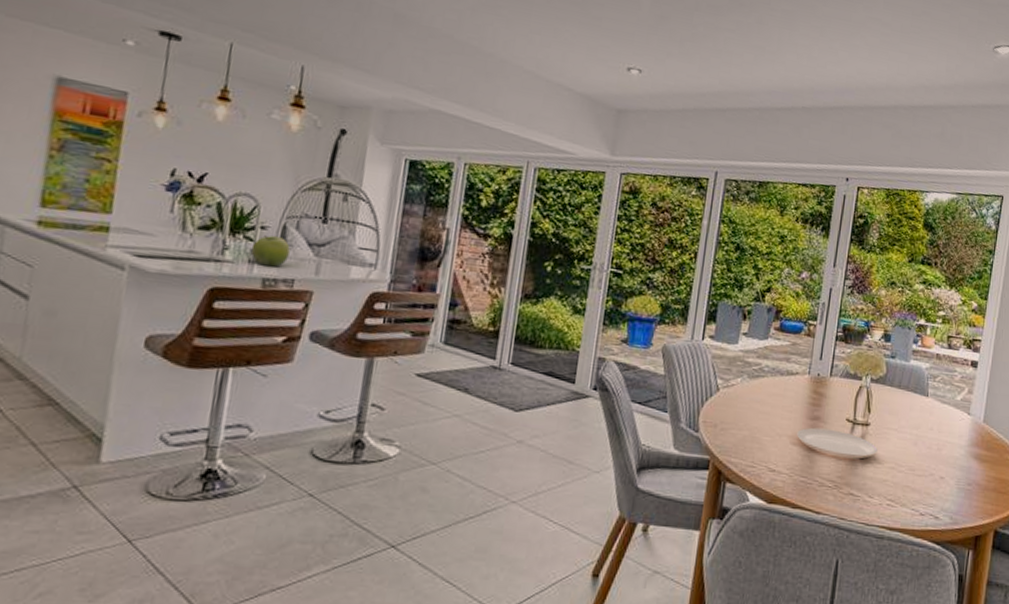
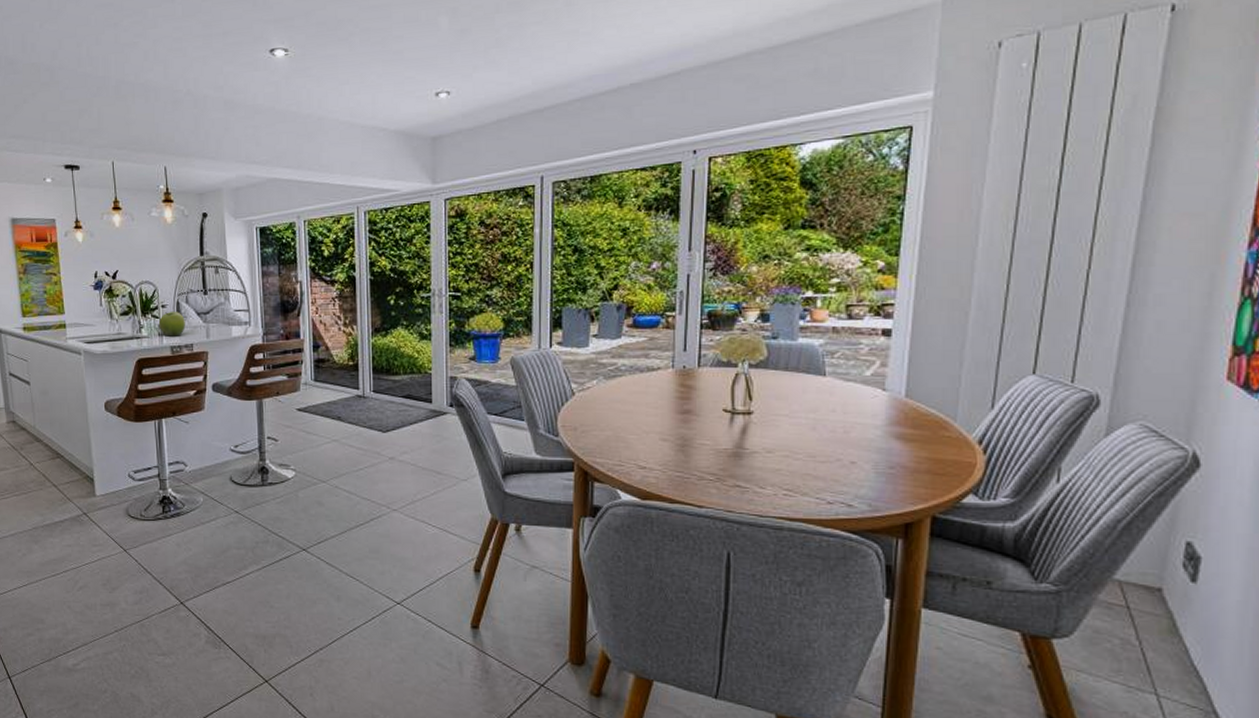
plate: present [796,427,878,460] -> none [665,421,765,450]

